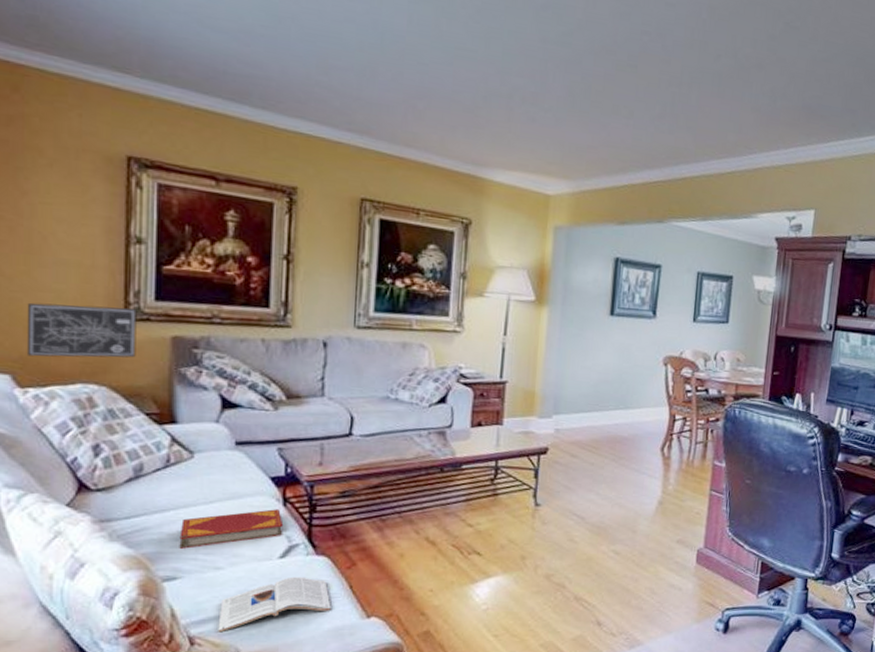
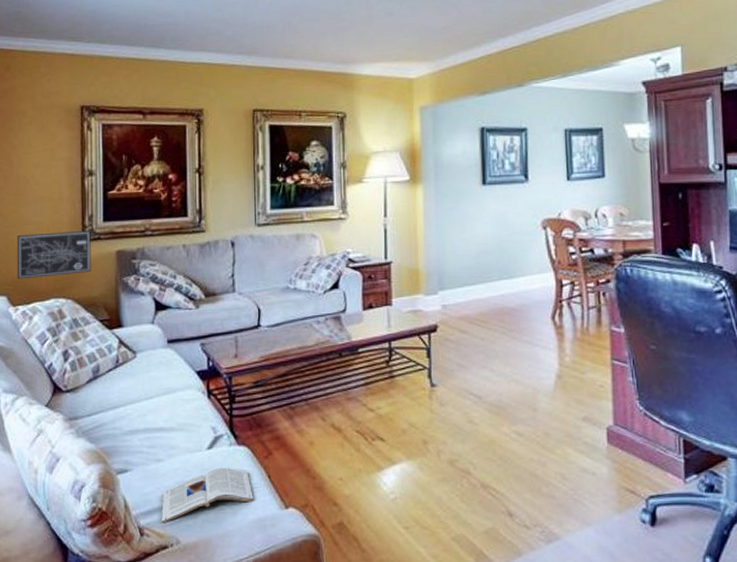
hardback book: present [179,509,284,550] -> none [128,402,209,444]

